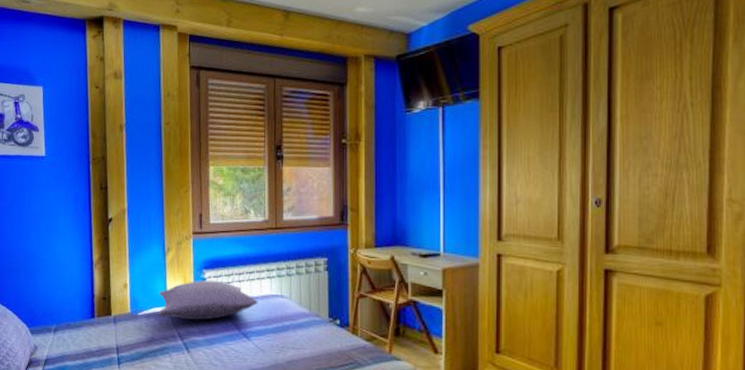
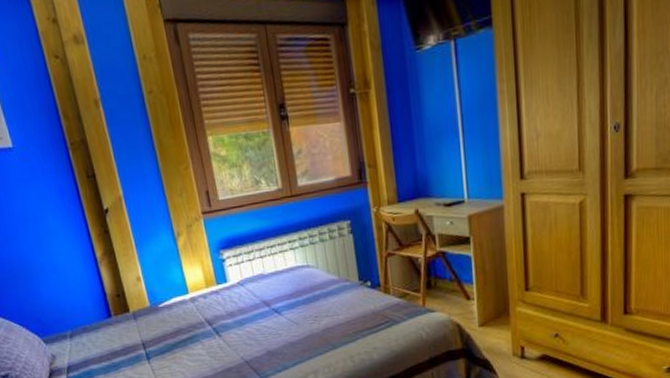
pillow: present [158,280,258,320] -> none [176,259,285,306]

